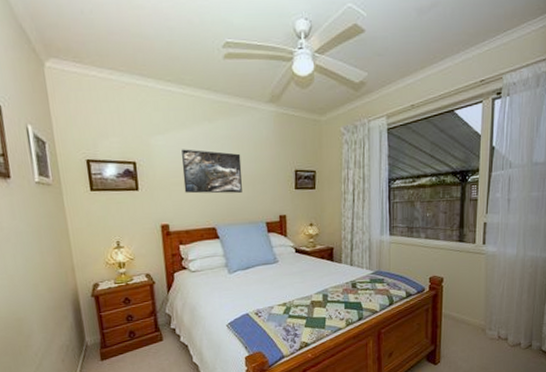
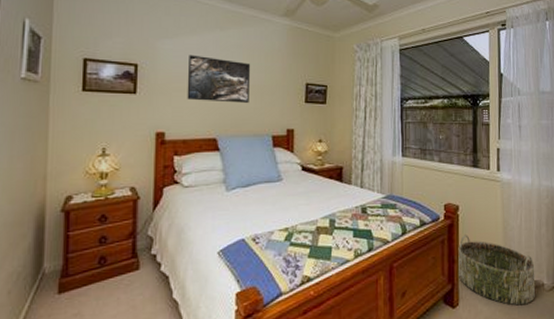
basket: none [441,303,514,362] -> present [458,235,536,306]

